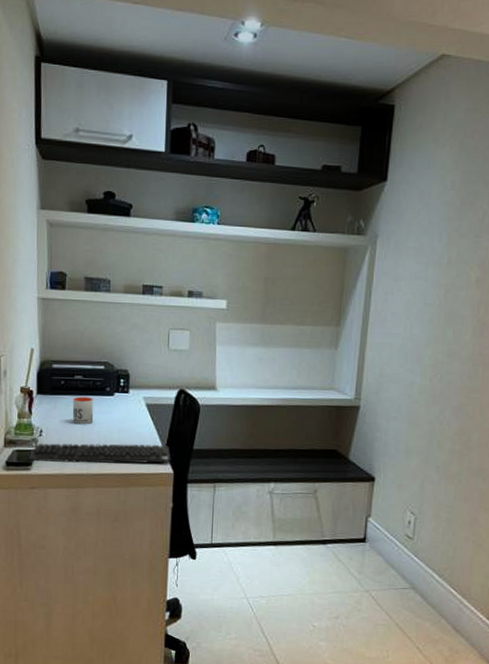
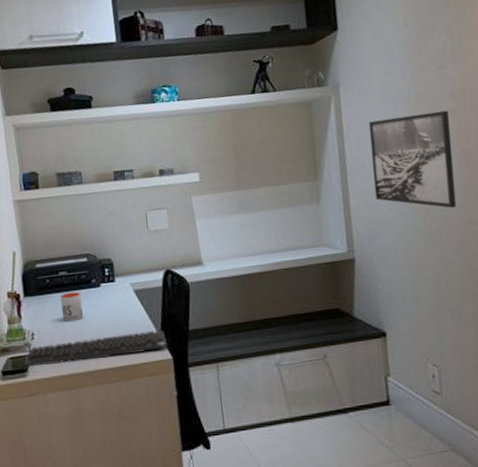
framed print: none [390,278,475,373] -> present [368,110,457,208]

